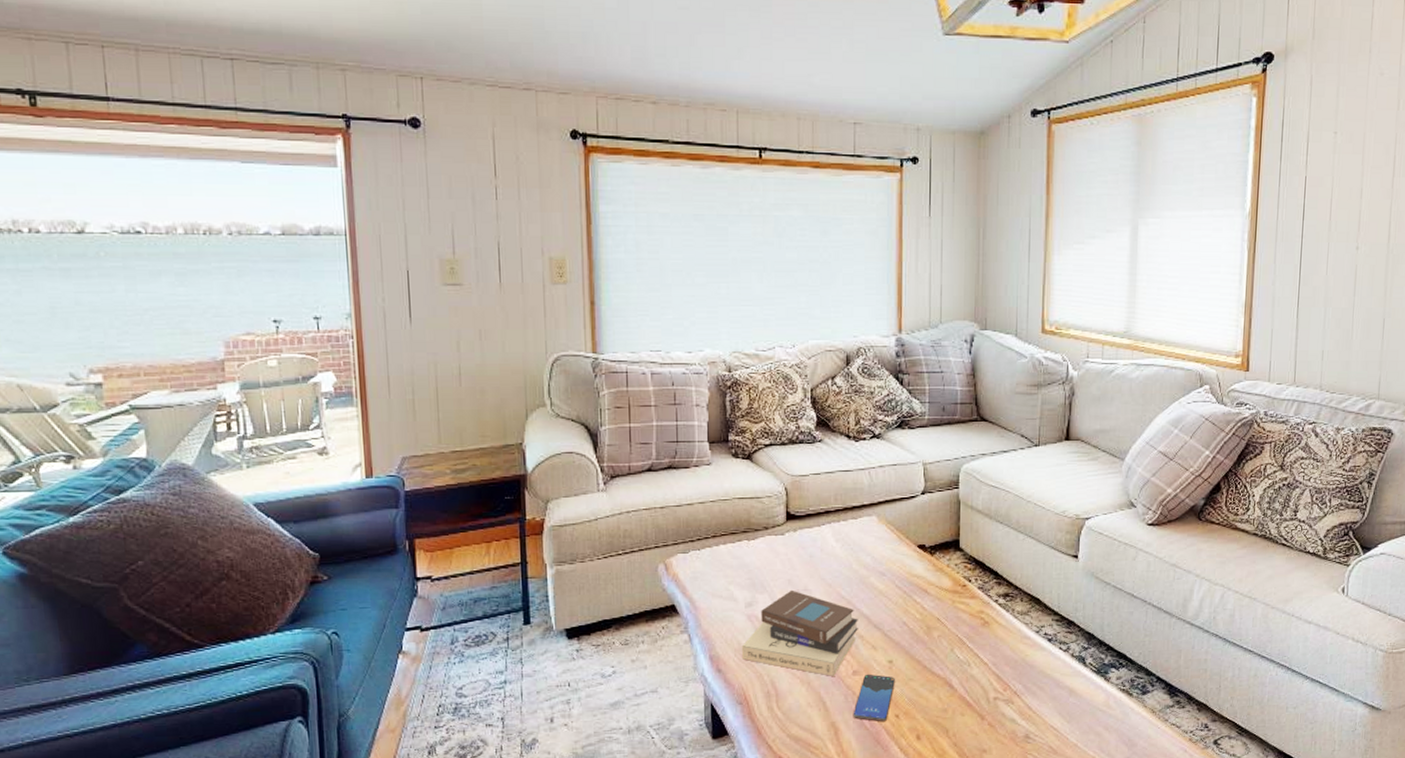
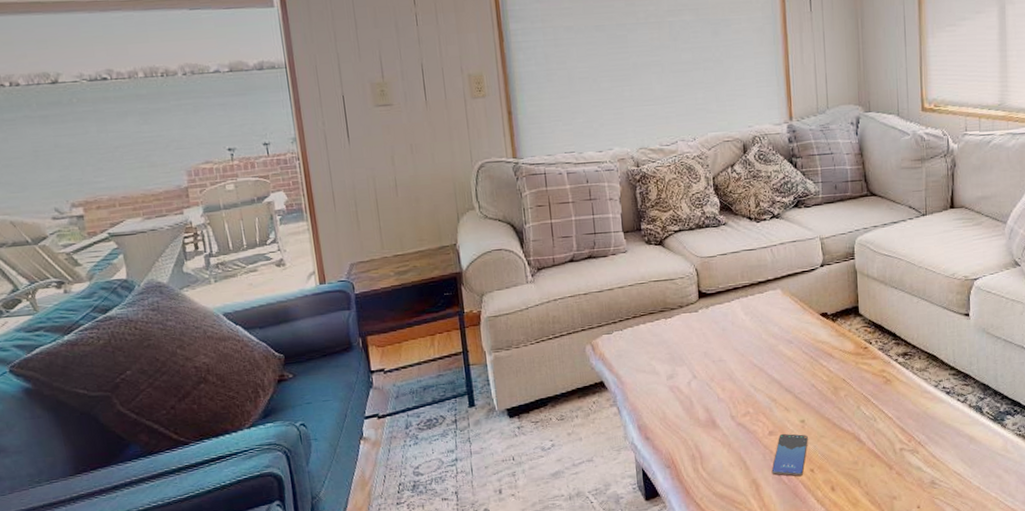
books: present [741,589,858,676] -> none [666,361,771,438]

